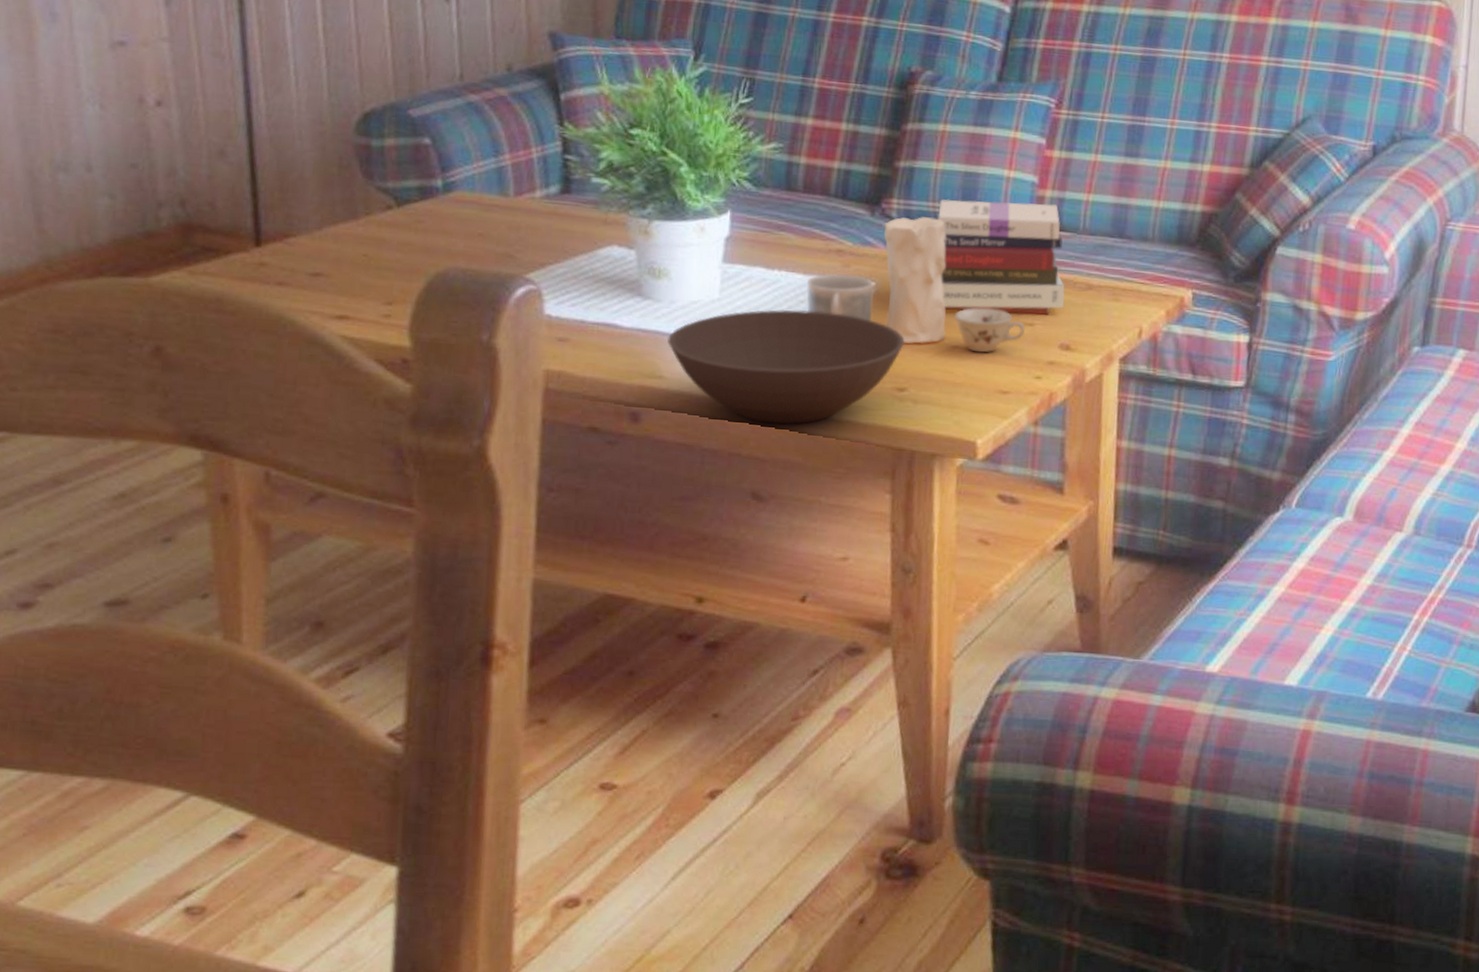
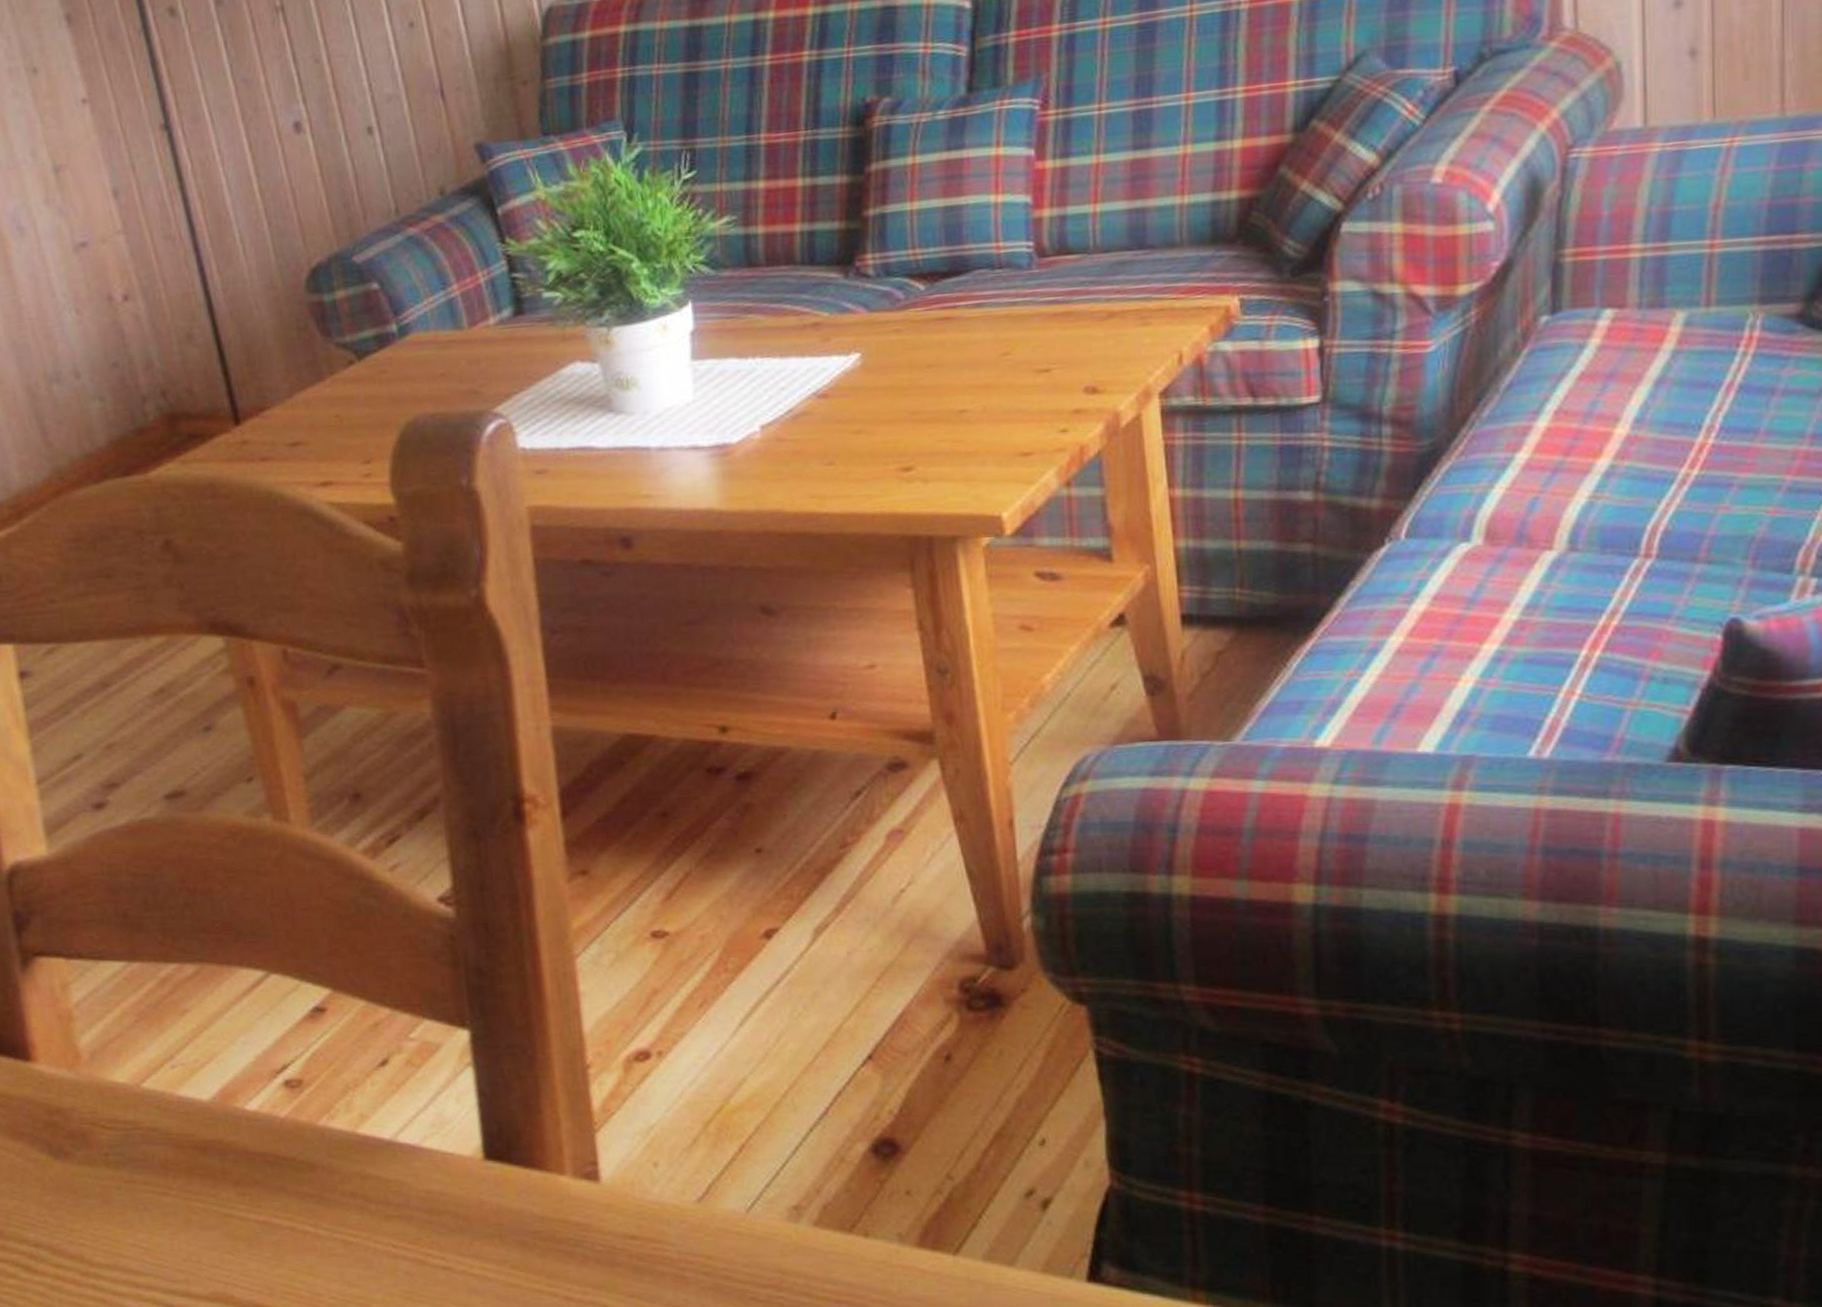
bowl: present [667,309,905,425] -> none [647,394,904,530]
mug: present [806,273,875,321] -> none [786,348,864,399]
candle: present [884,217,947,344] -> none [861,267,949,416]
books: present [937,199,1065,316] -> none [920,224,1083,370]
teacup: present [954,308,1025,353] -> none [955,359,1041,413]

